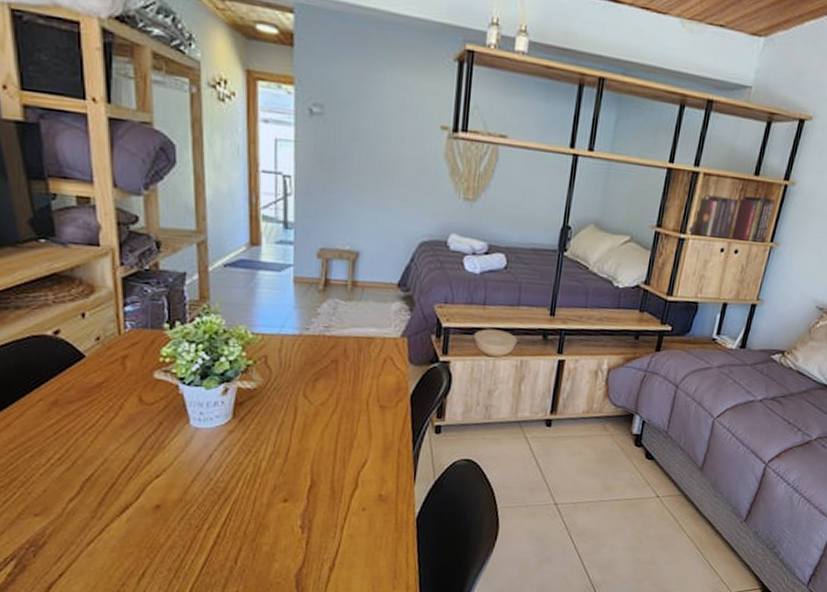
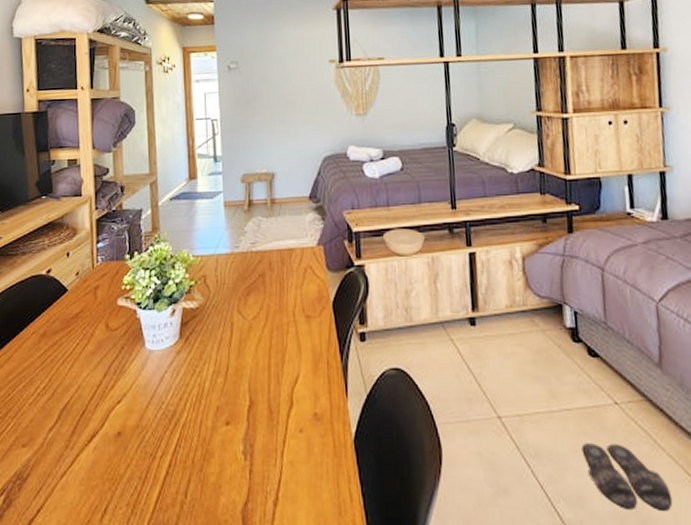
slippers: none [620,526,682,575] -> present [581,443,673,511]
books: present [689,194,740,239] -> none [570,72,618,113]
books: present [731,196,775,244] -> none [613,67,654,111]

